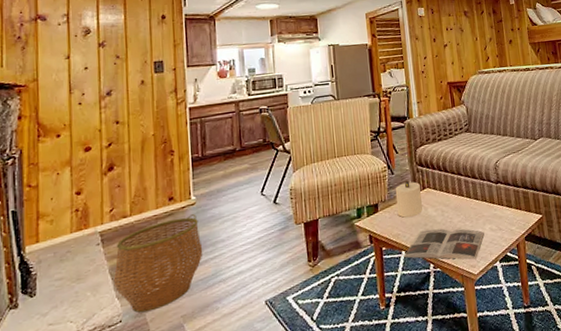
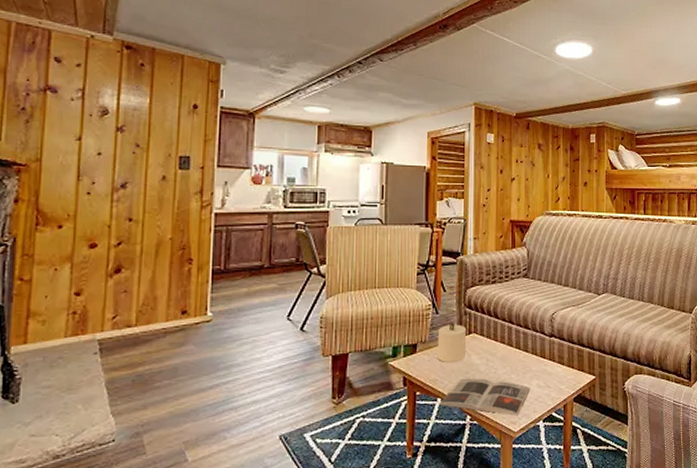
basket: present [113,214,203,313] -> none [109,332,215,434]

